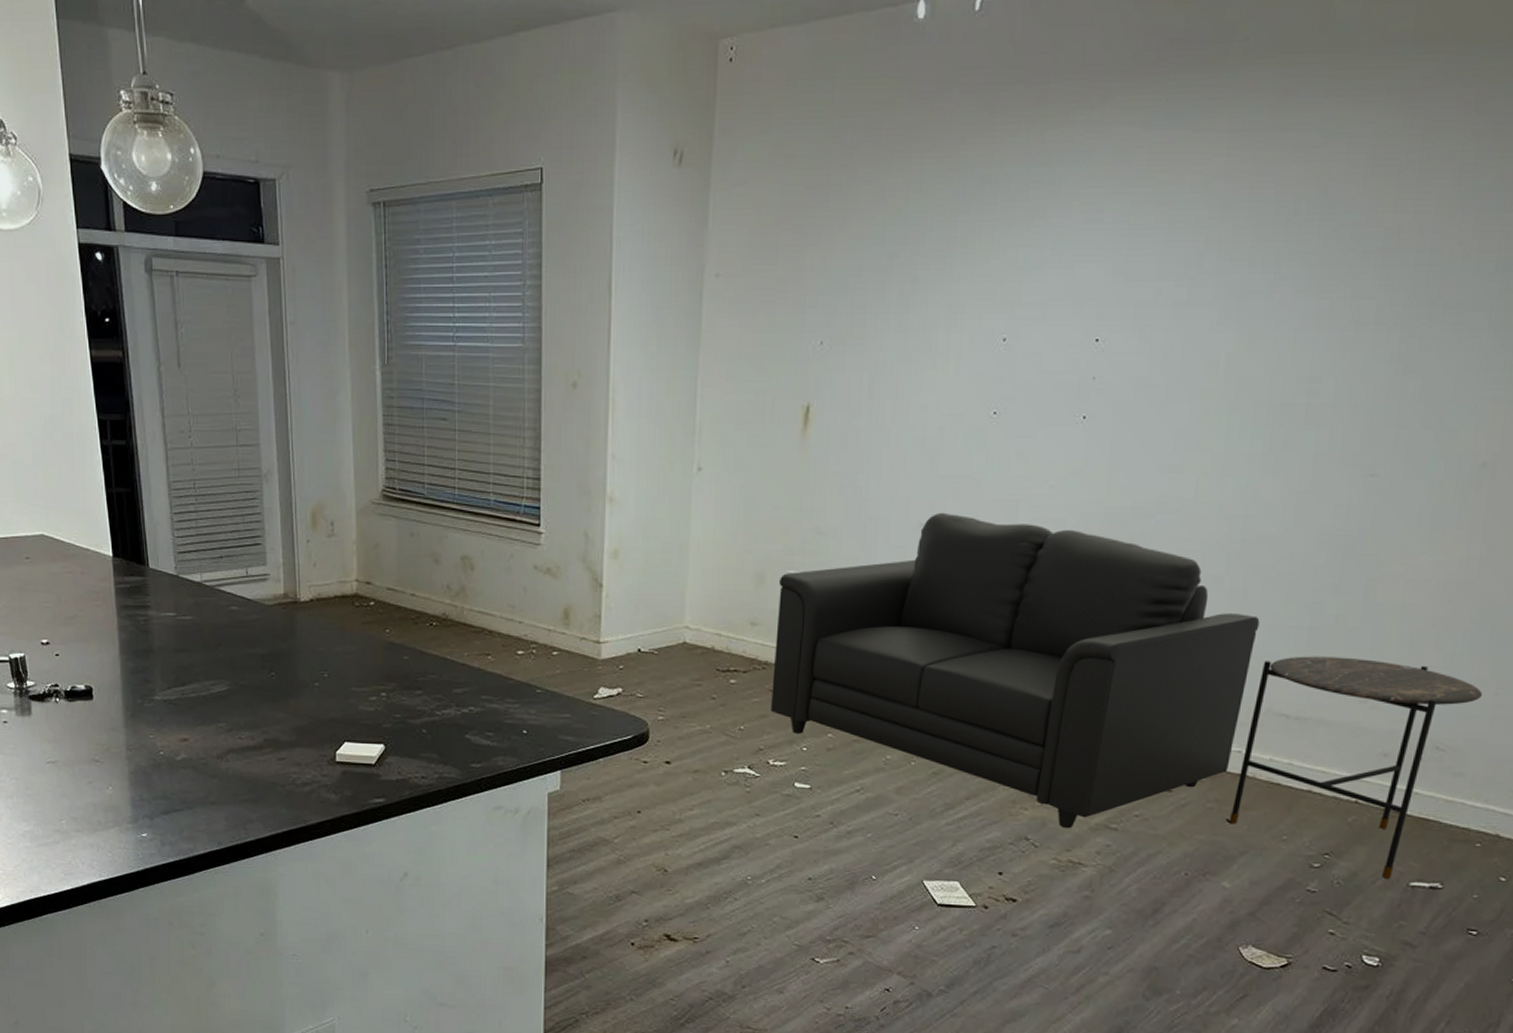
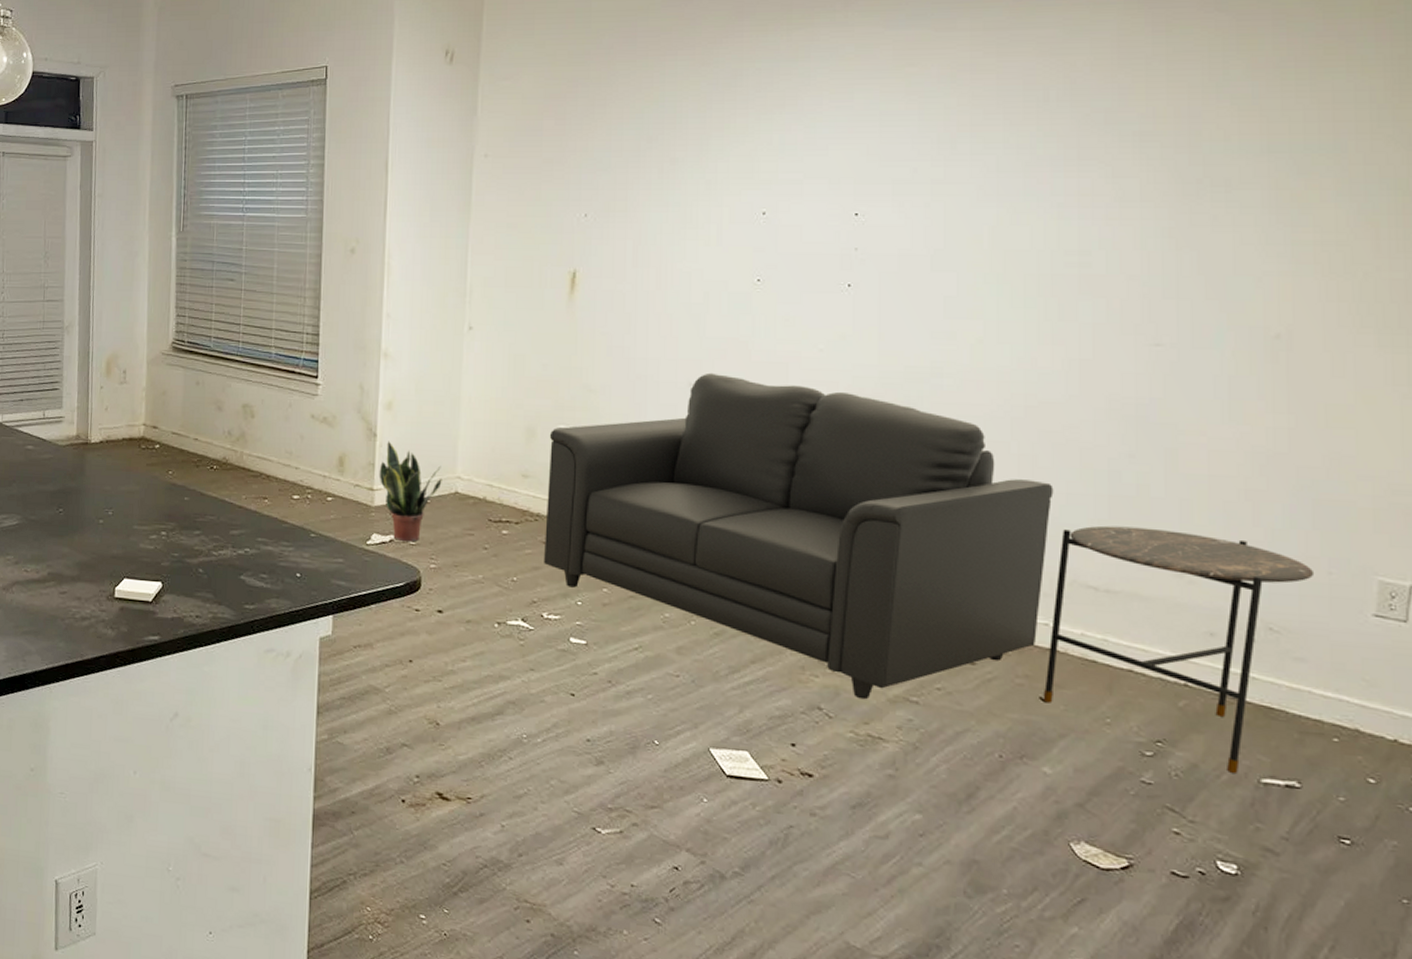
potted plant: none [605,591,670,695] -> present [379,441,442,542]

